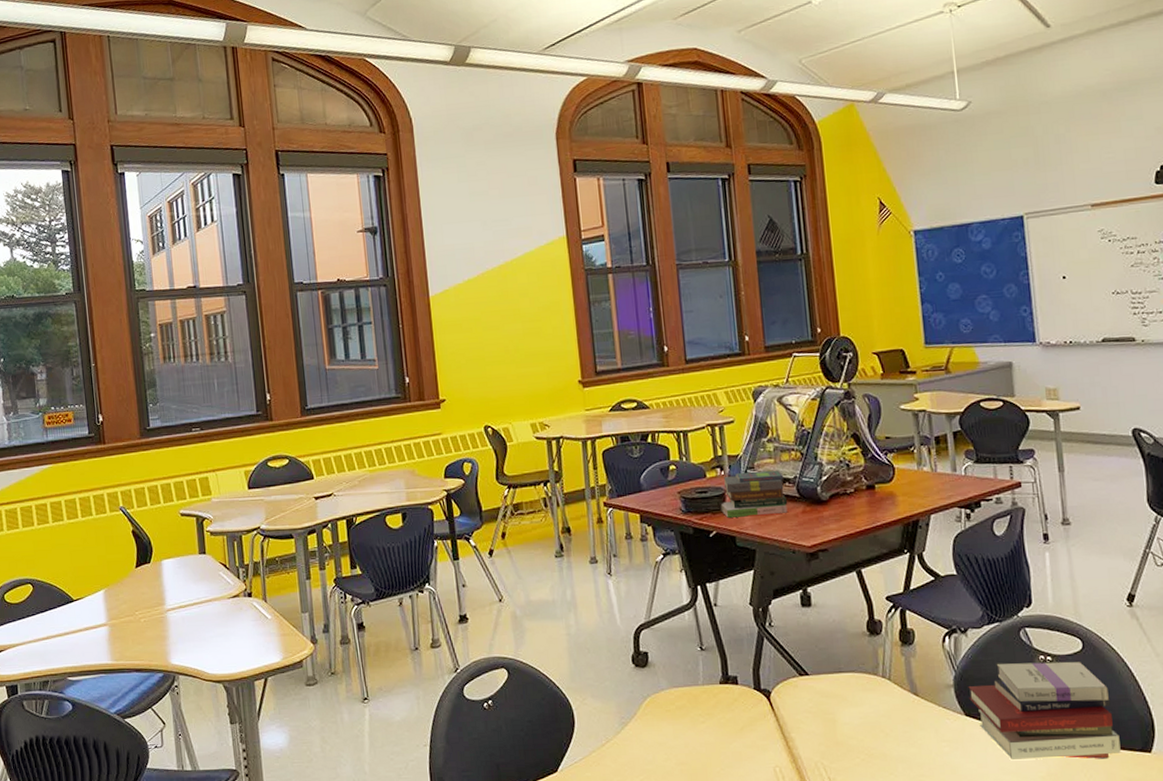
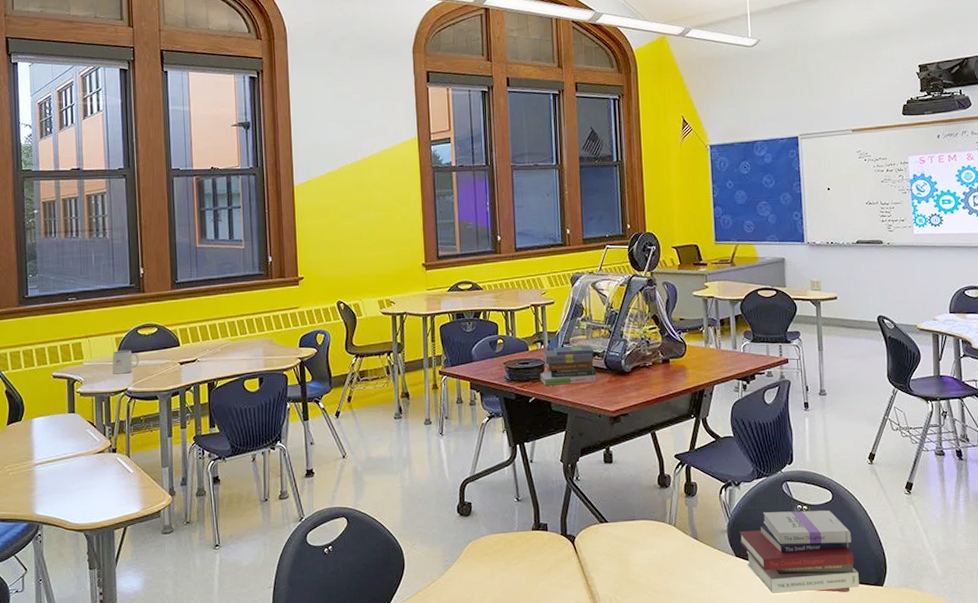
mug: none [242,483,272,511] -> present [112,349,140,374]

